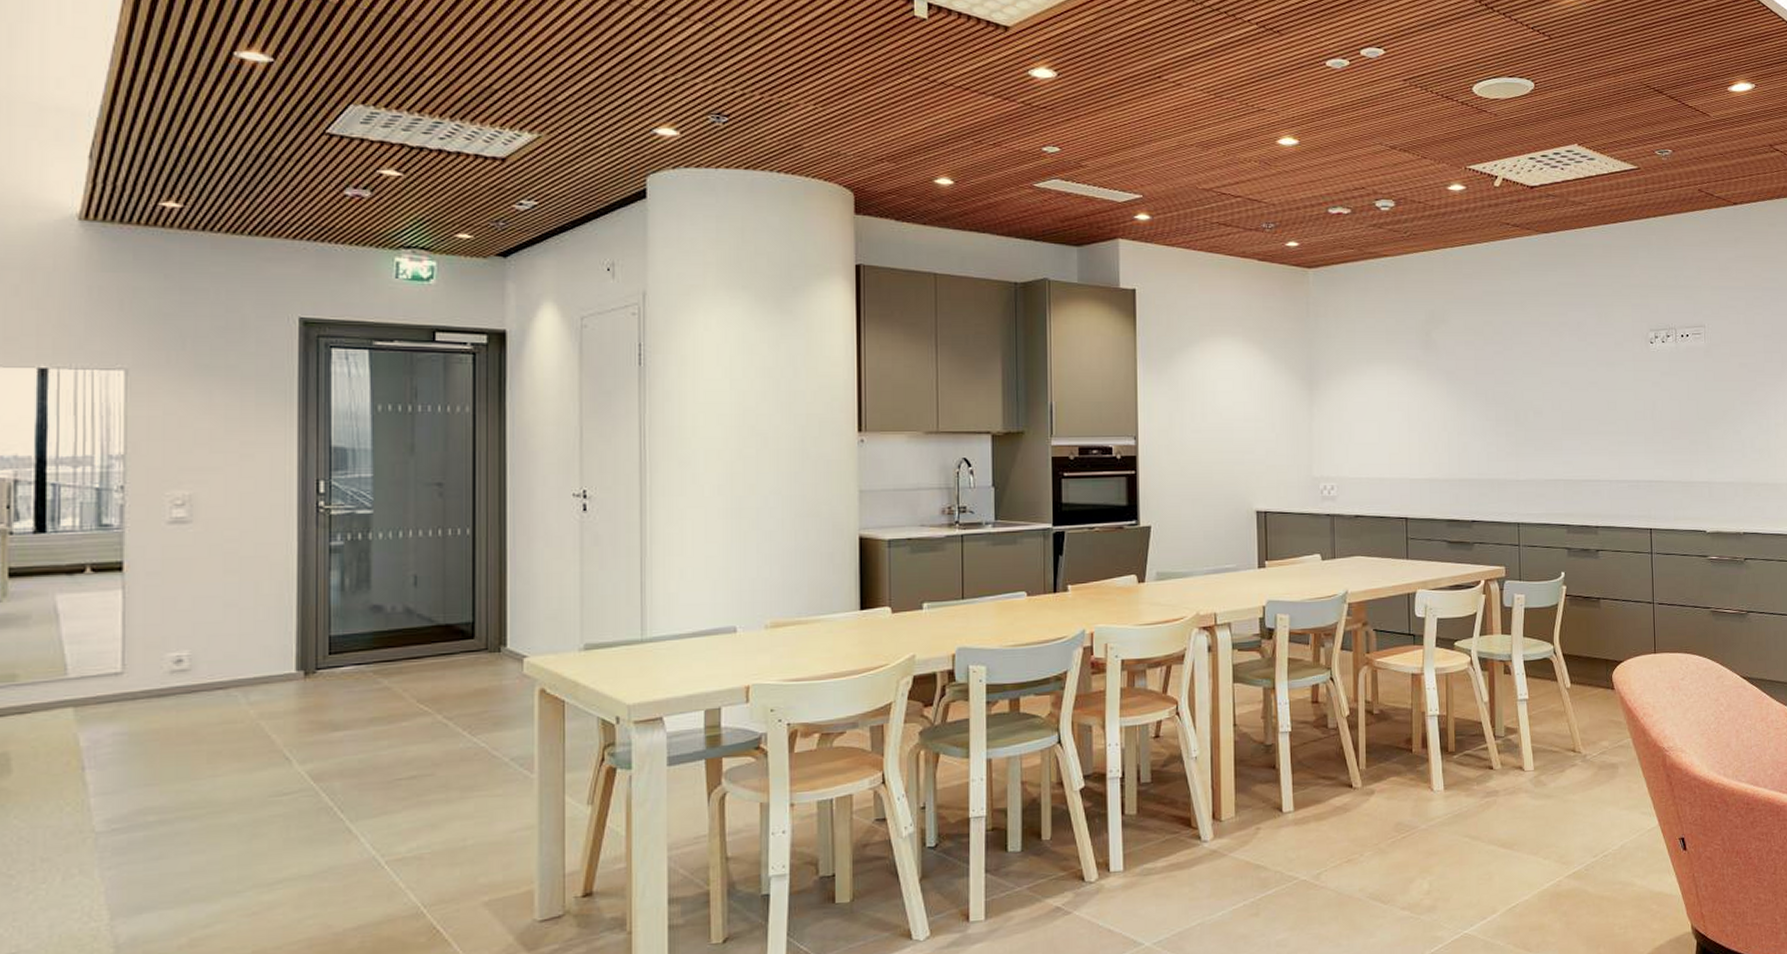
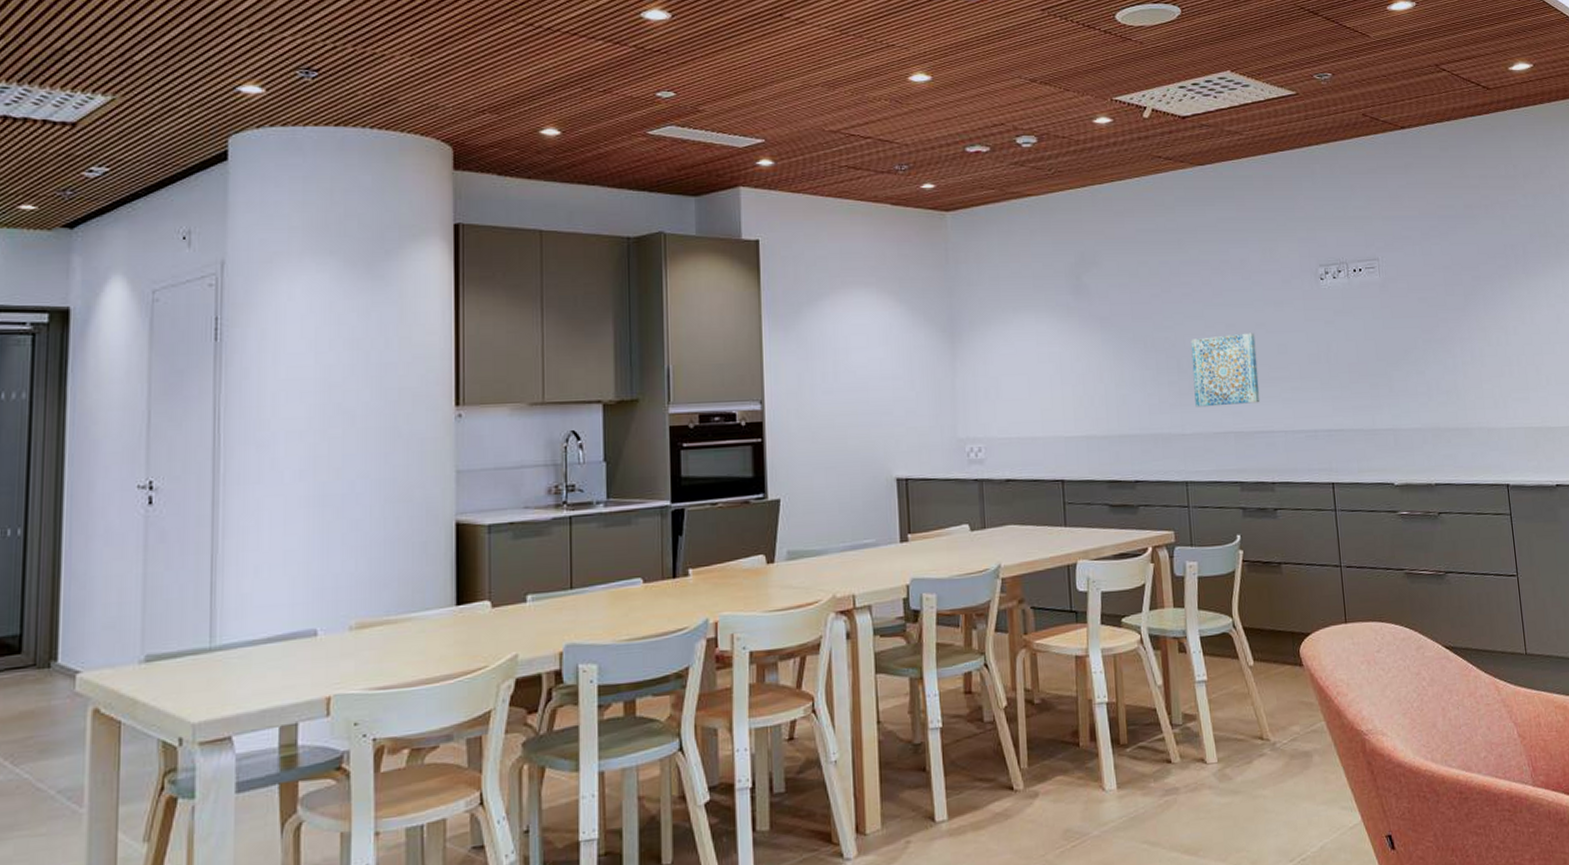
wall art: none [1528,390,1589,456] -> present [1190,332,1260,407]

